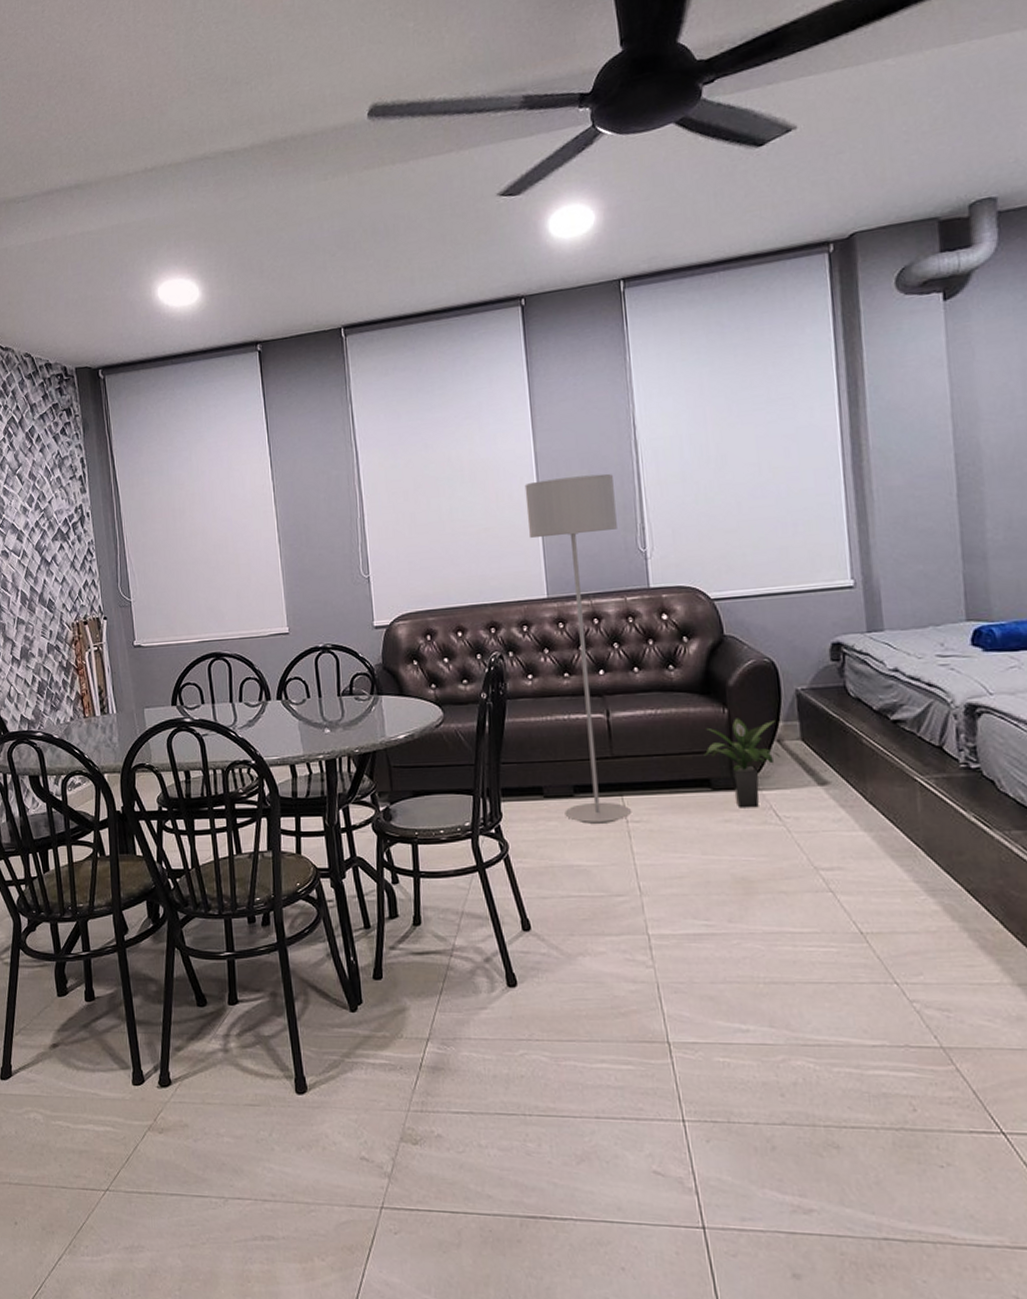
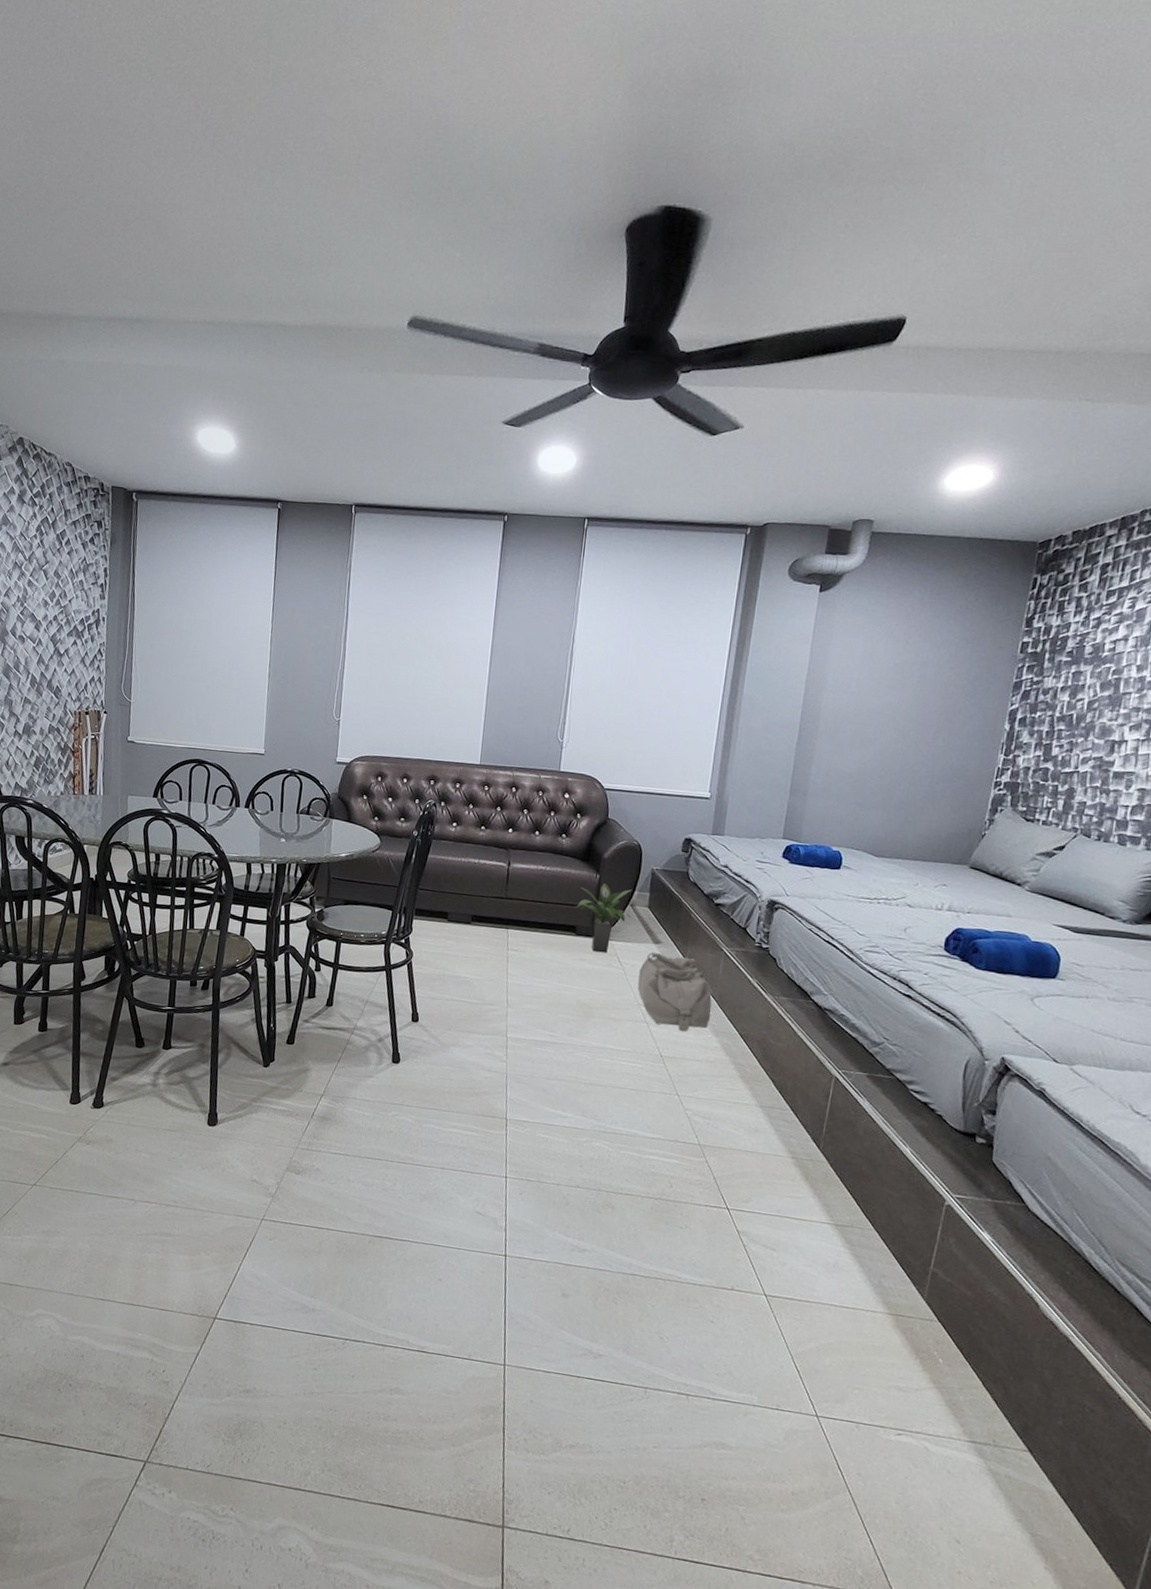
floor lamp: present [524,473,631,824] -> none [461,668,549,949]
duffel bag: none [807,796,920,897] -> present [637,952,712,1032]

